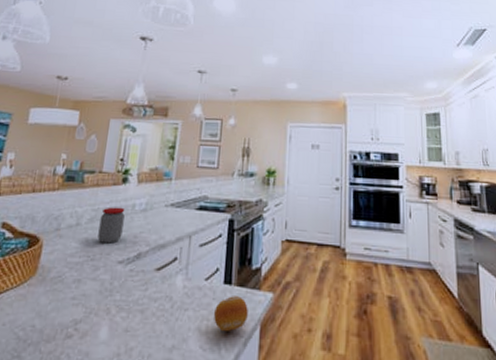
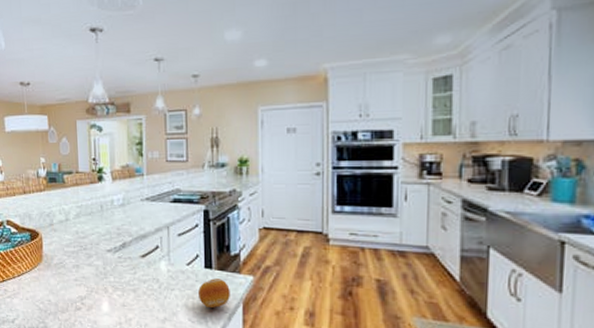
jar: present [97,207,125,244] -> none [85,203,106,235]

